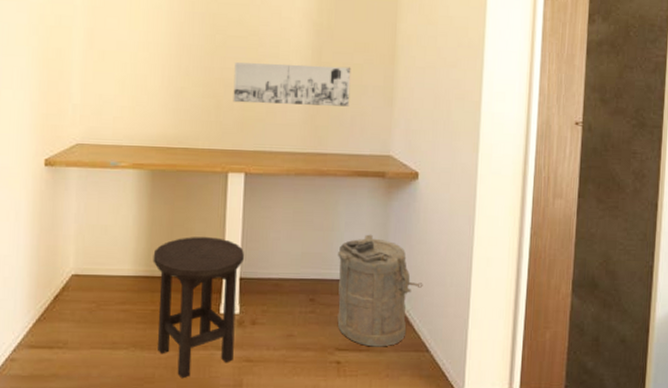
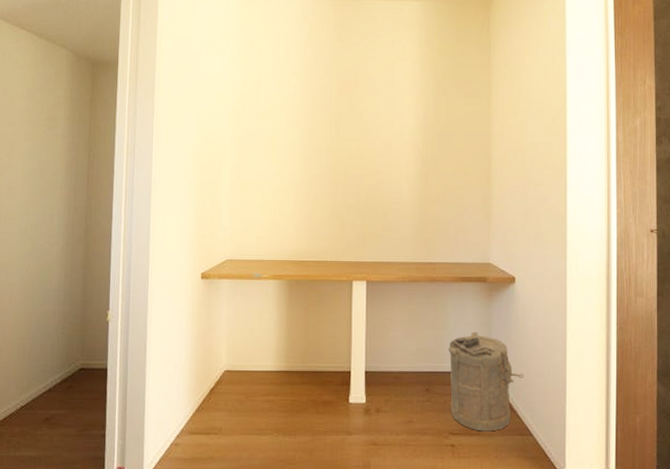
stool: present [153,237,244,379] -> none [291,336,368,461]
wall art: present [233,62,351,107] -> none [355,187,453,222]

